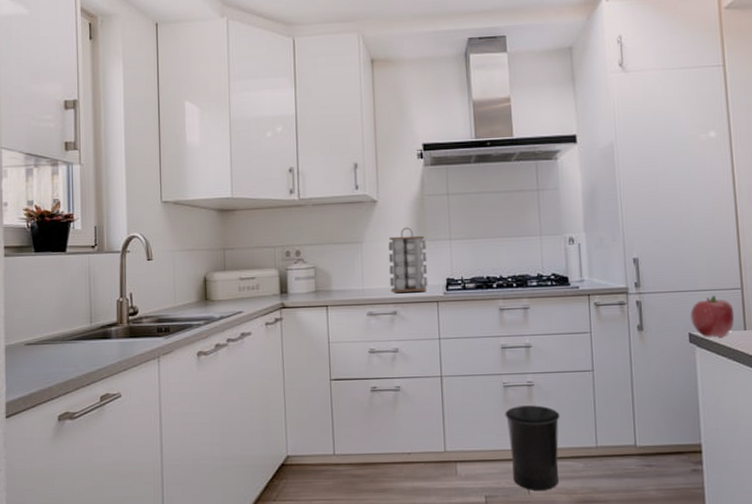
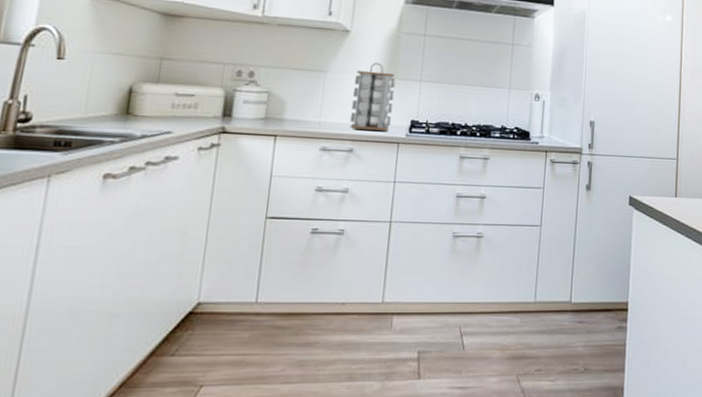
waste bin: present [505,405,560,490] -> none [449,257,504,346]
fruit: present [690,295,735,338] -> none [632,162,669,203]

